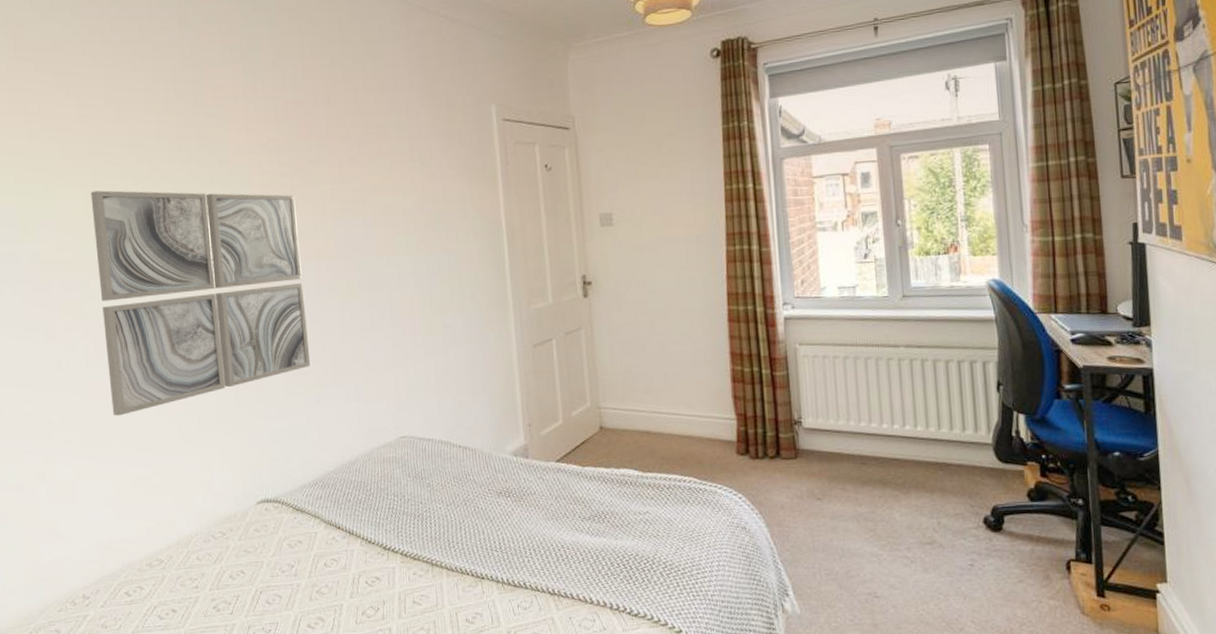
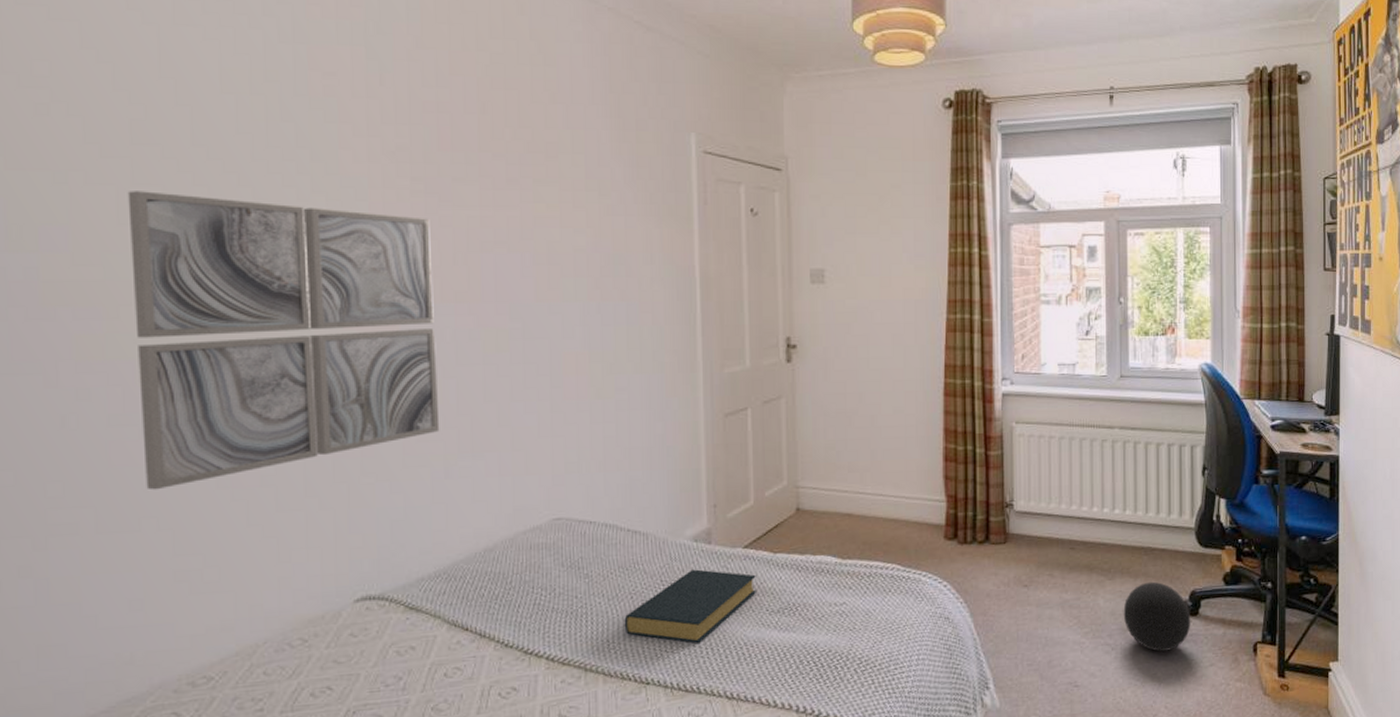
hardback book: none [460,480,569,545] -> present [624,569,756,643]
ball: none [920,496,995,566] -> present [1123,581,1191,652]

